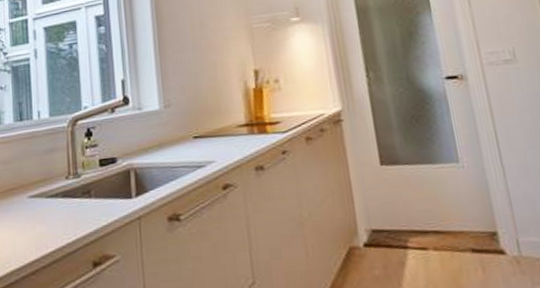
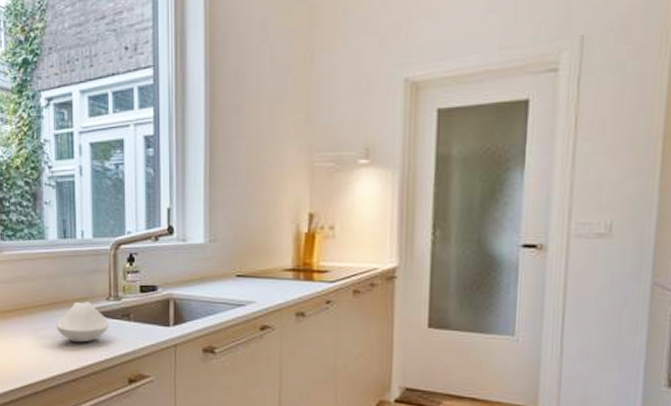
spoon rest: none [13,183,71,230] -> present [56,301,110,343]

